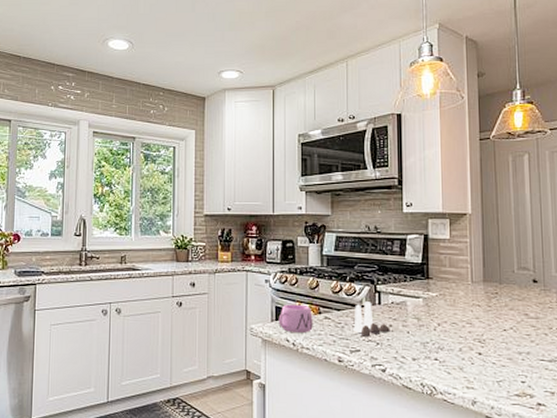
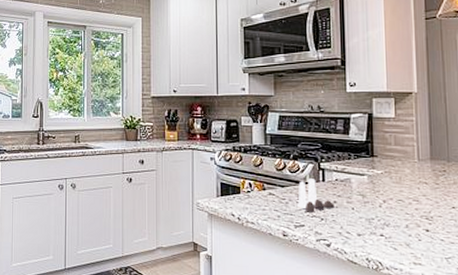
mug: present [278,304,313,334] -> none [223,180,257,209]

